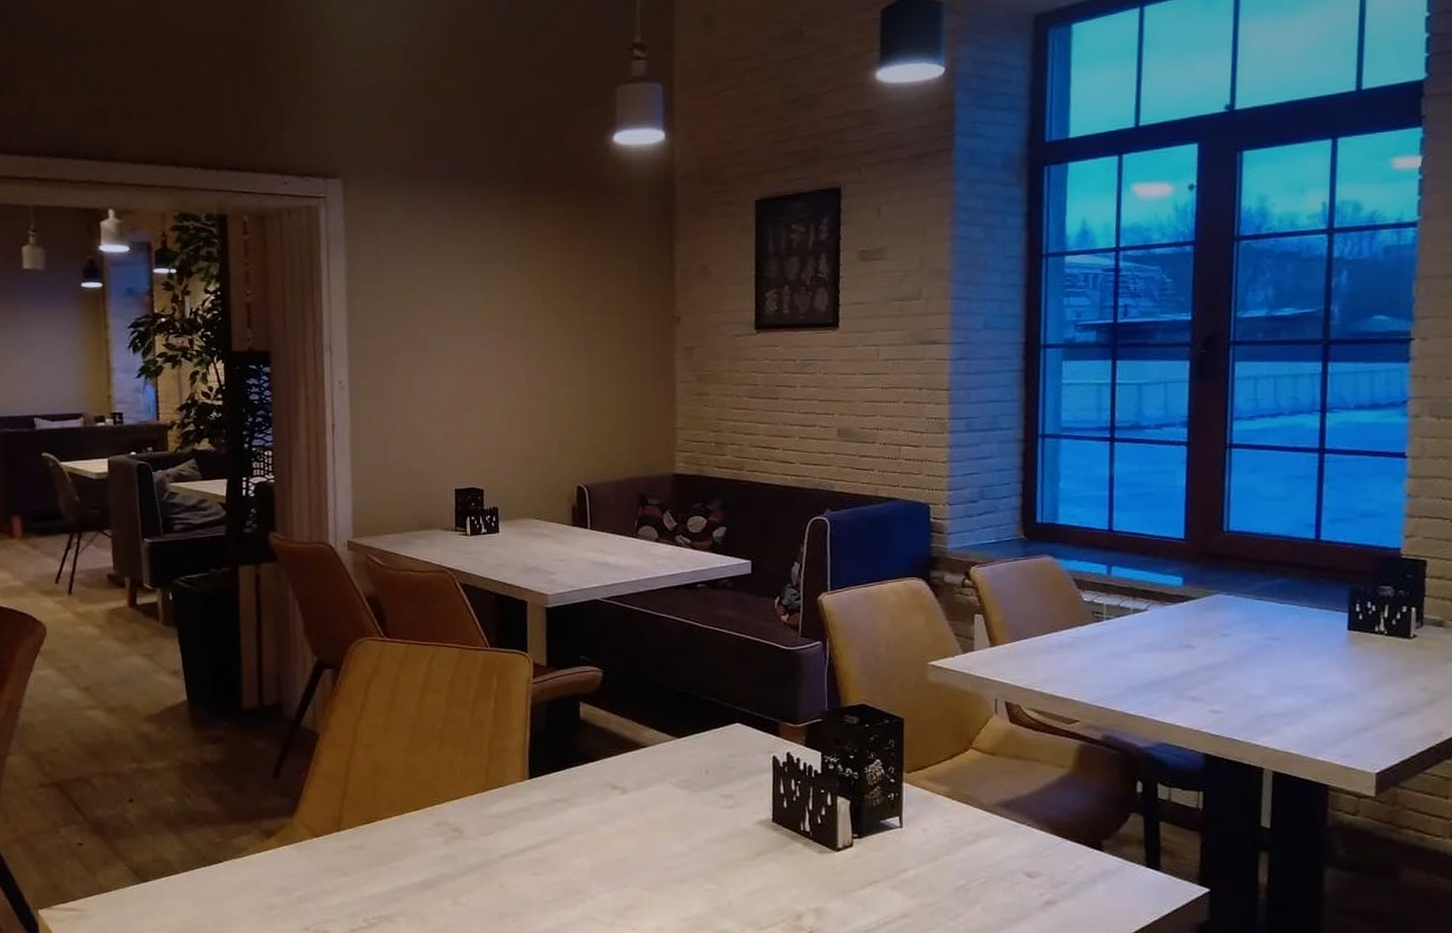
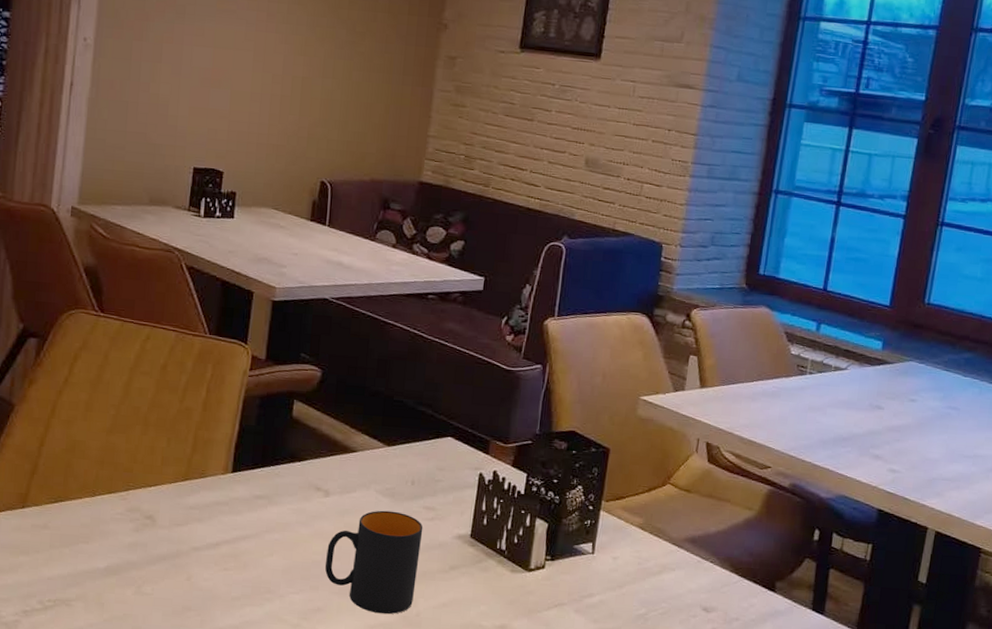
mug: none [630,802,724,906] -> present [324,510,423,614]

